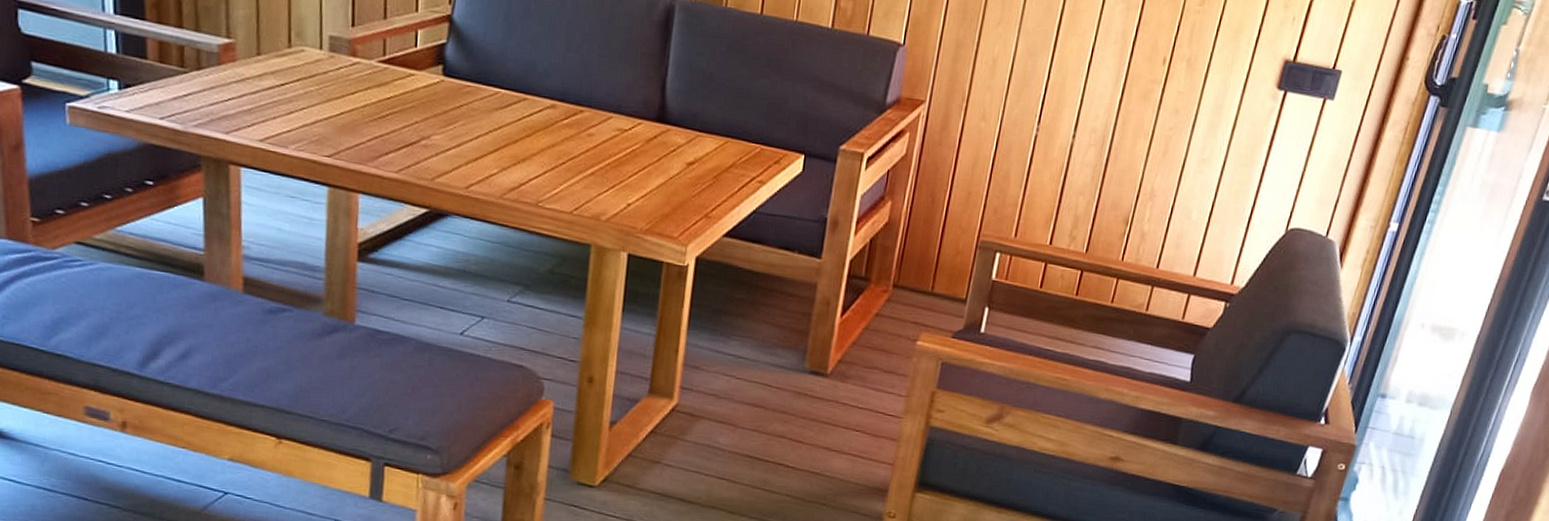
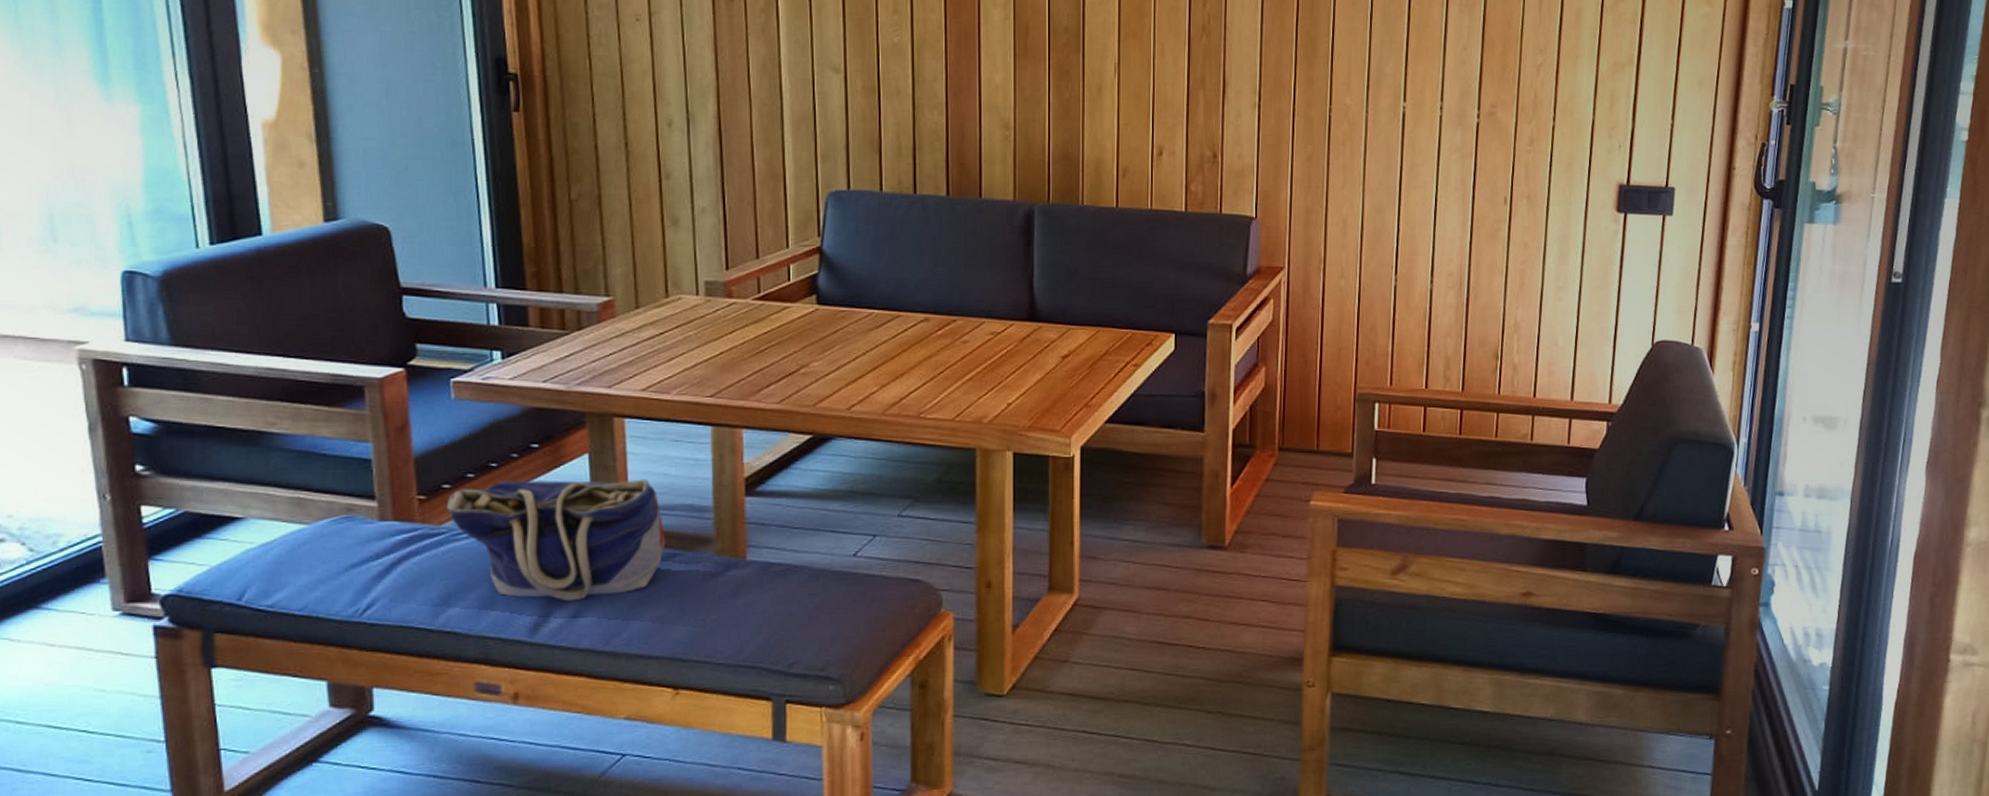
tote bag: none [59,213,276,342] -> present [446,479,666,602]

